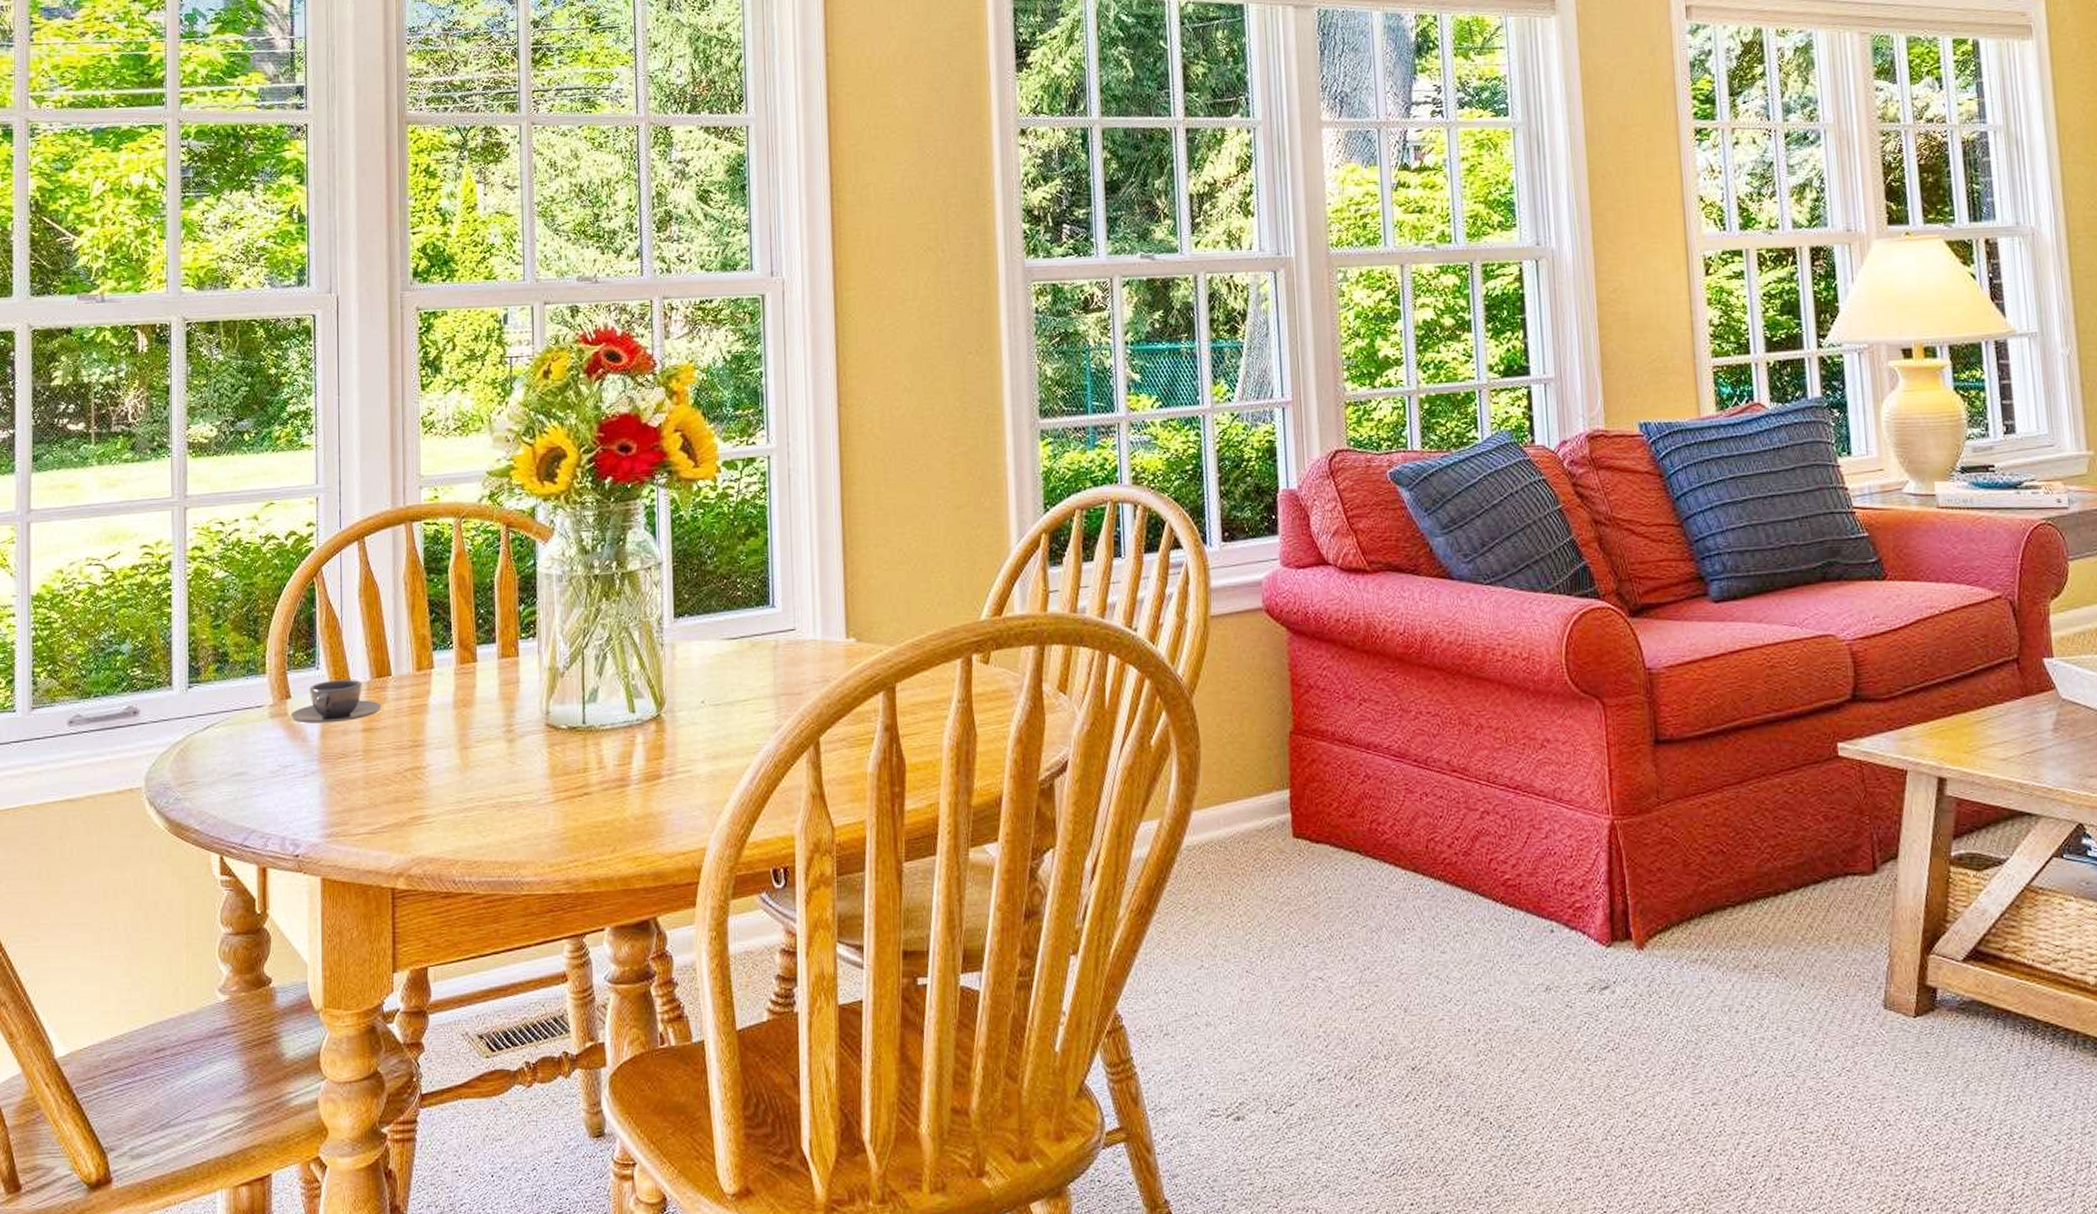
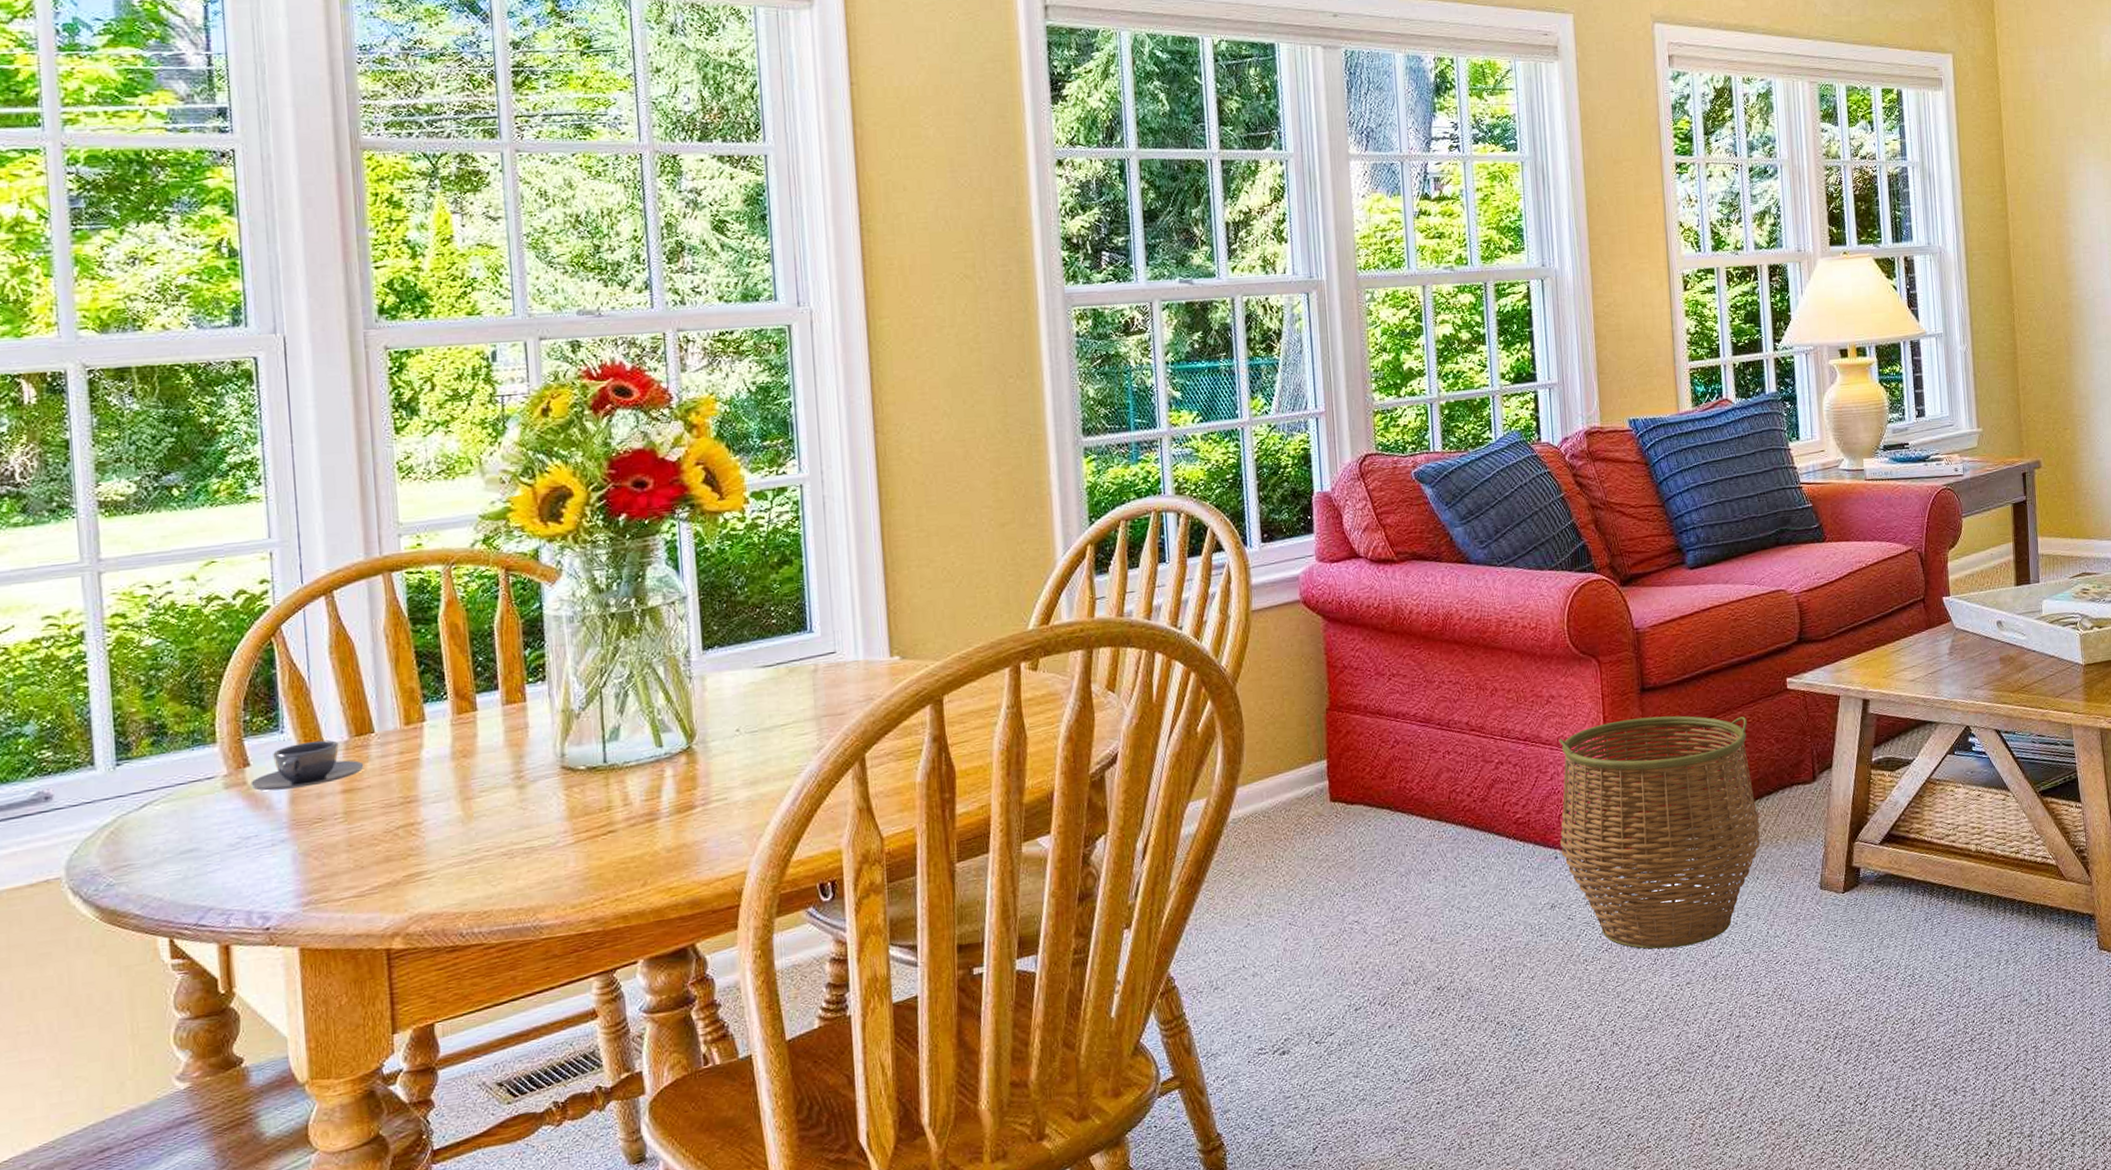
basket: none [1555,774,1805,1058] -> present [1558,715,1760,949]

